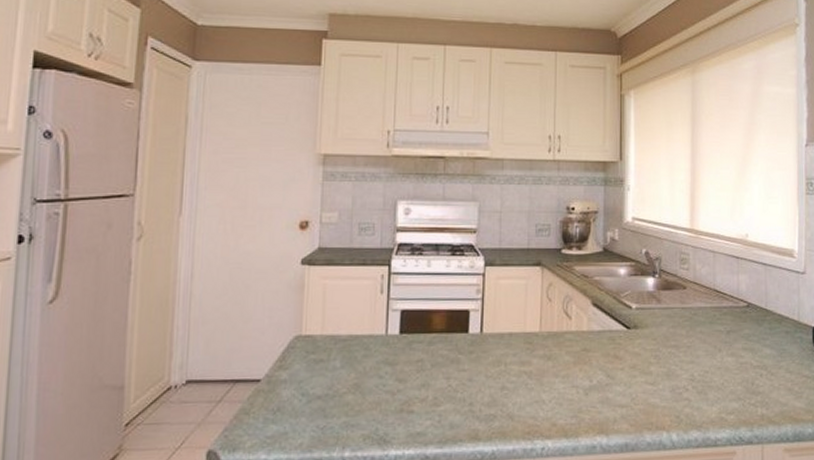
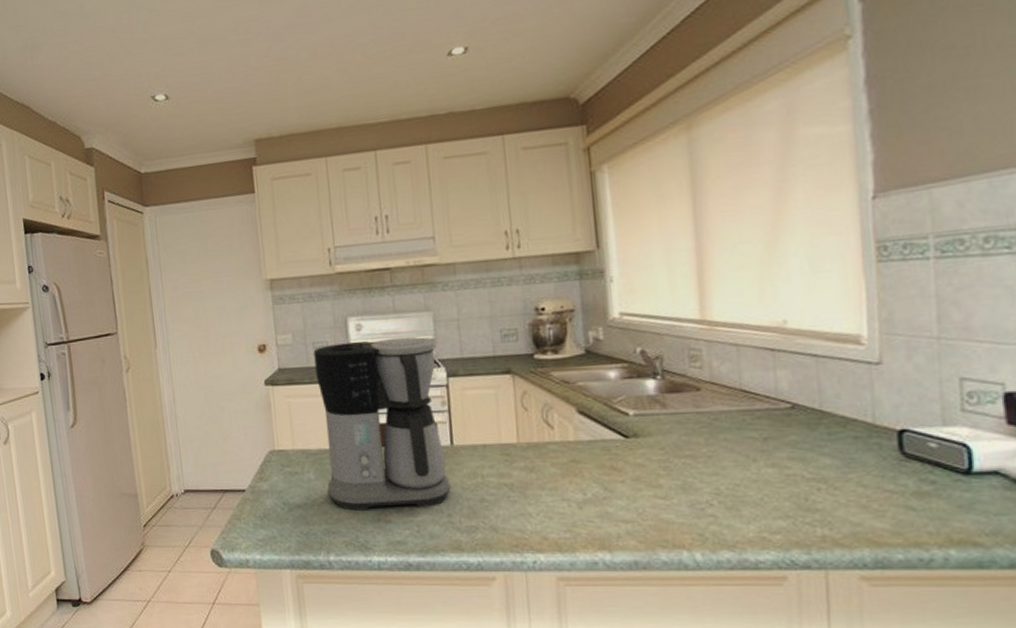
coffee maker: none [352,224,478,401] -> present [313,337,451,511]

